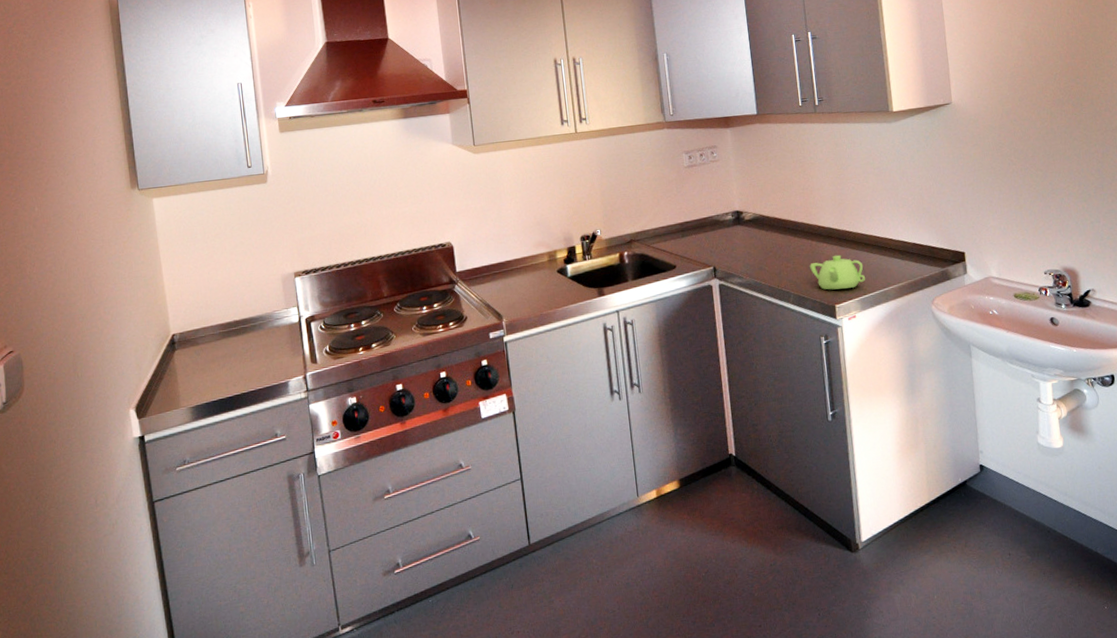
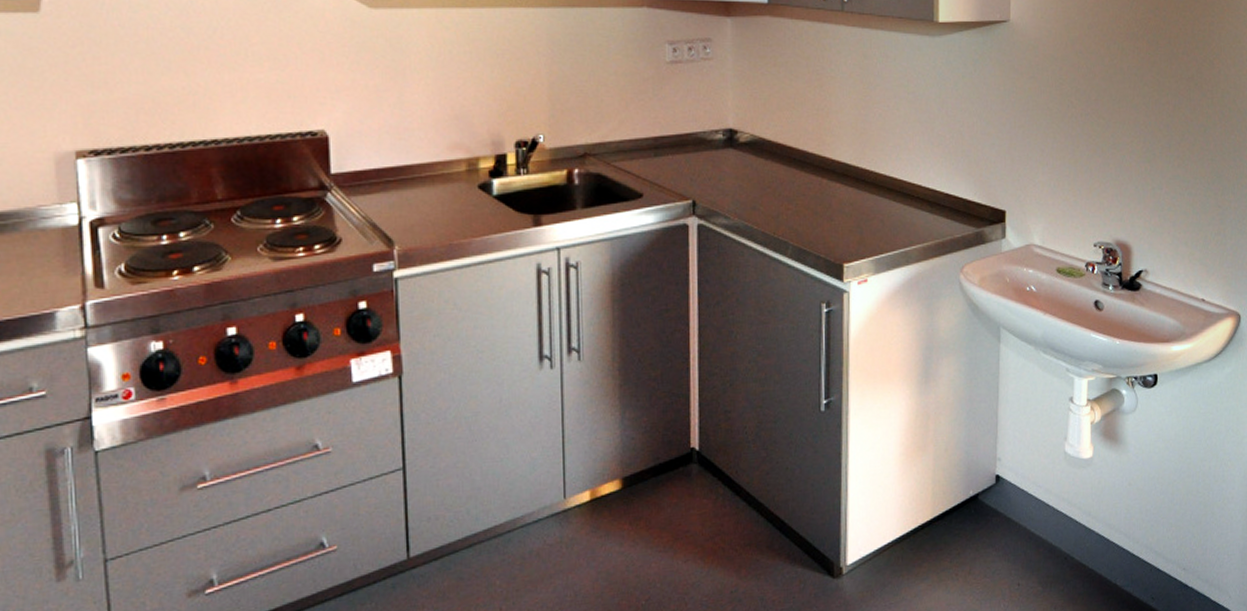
teapot: present [810,255,865,290] -> none [816,199,883,244]

